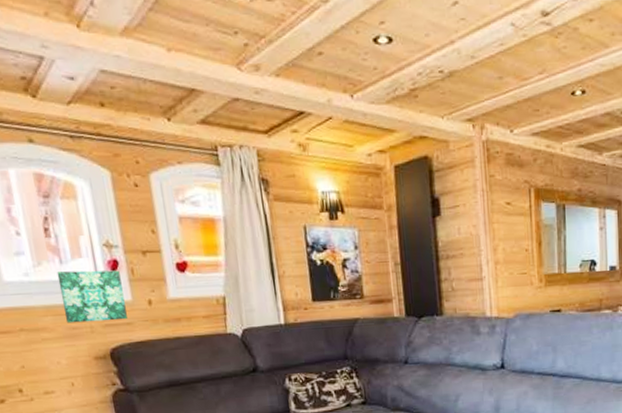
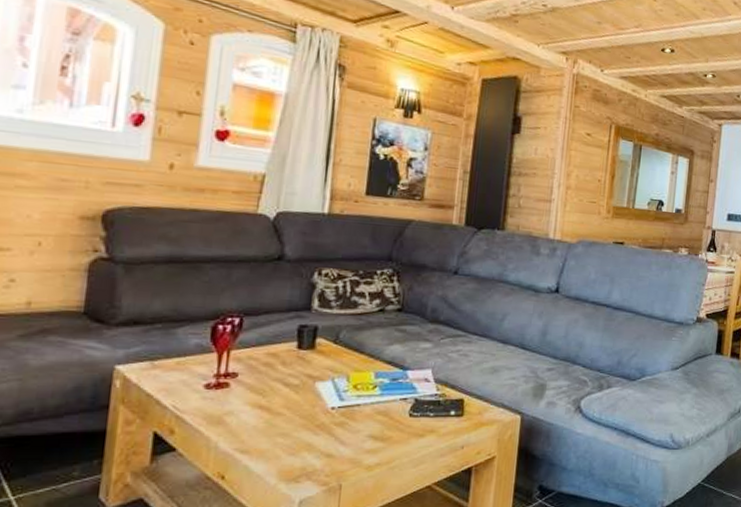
wall art: present [56,270,128,323] -> none [55,115,143,181]

